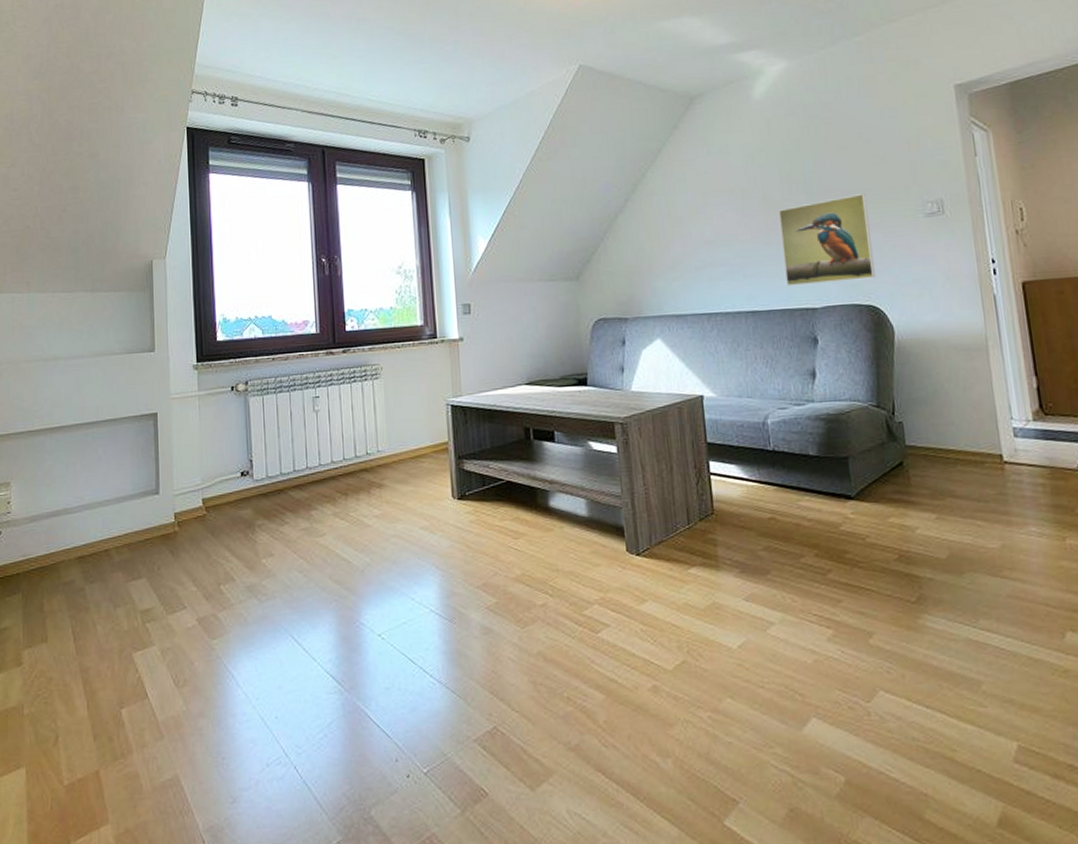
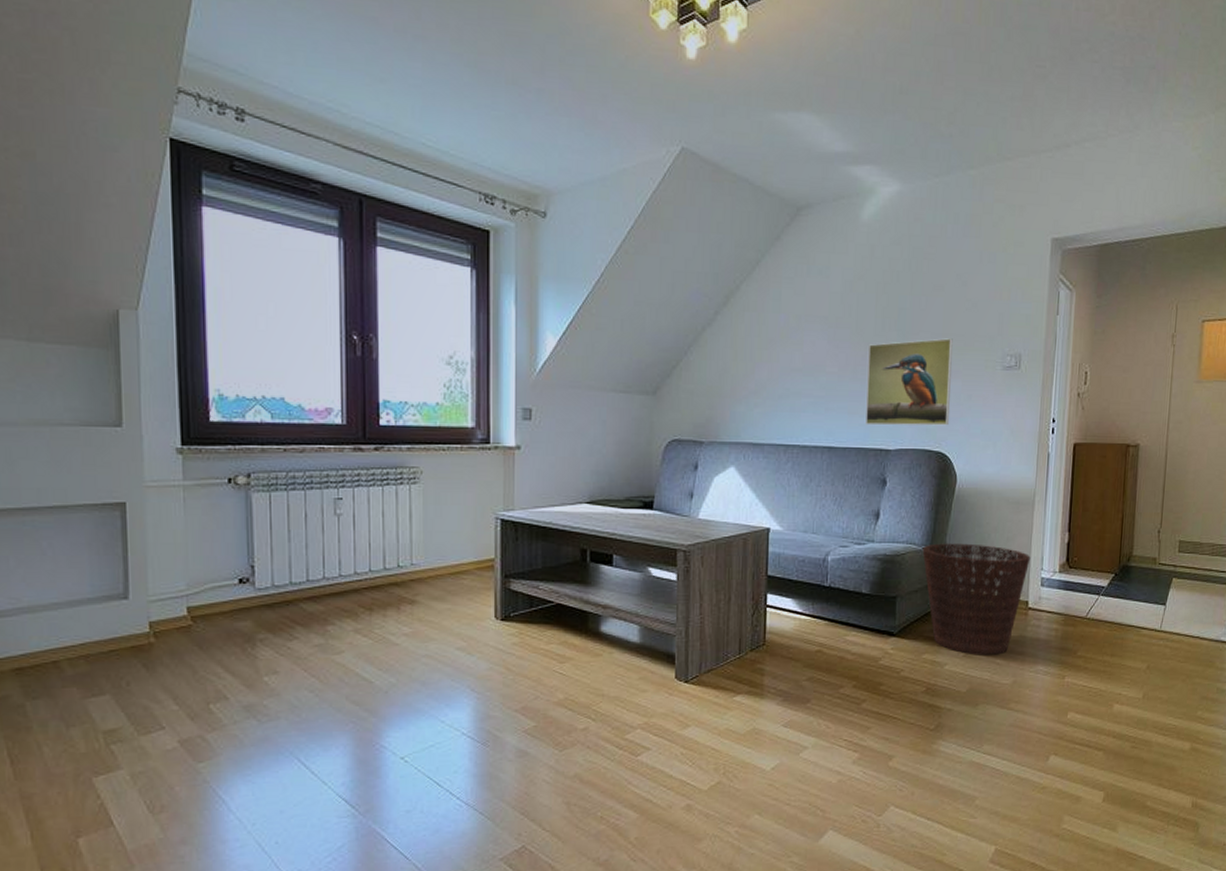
basket: none [868,396,996,517] -> present [922,543,1031,655]

